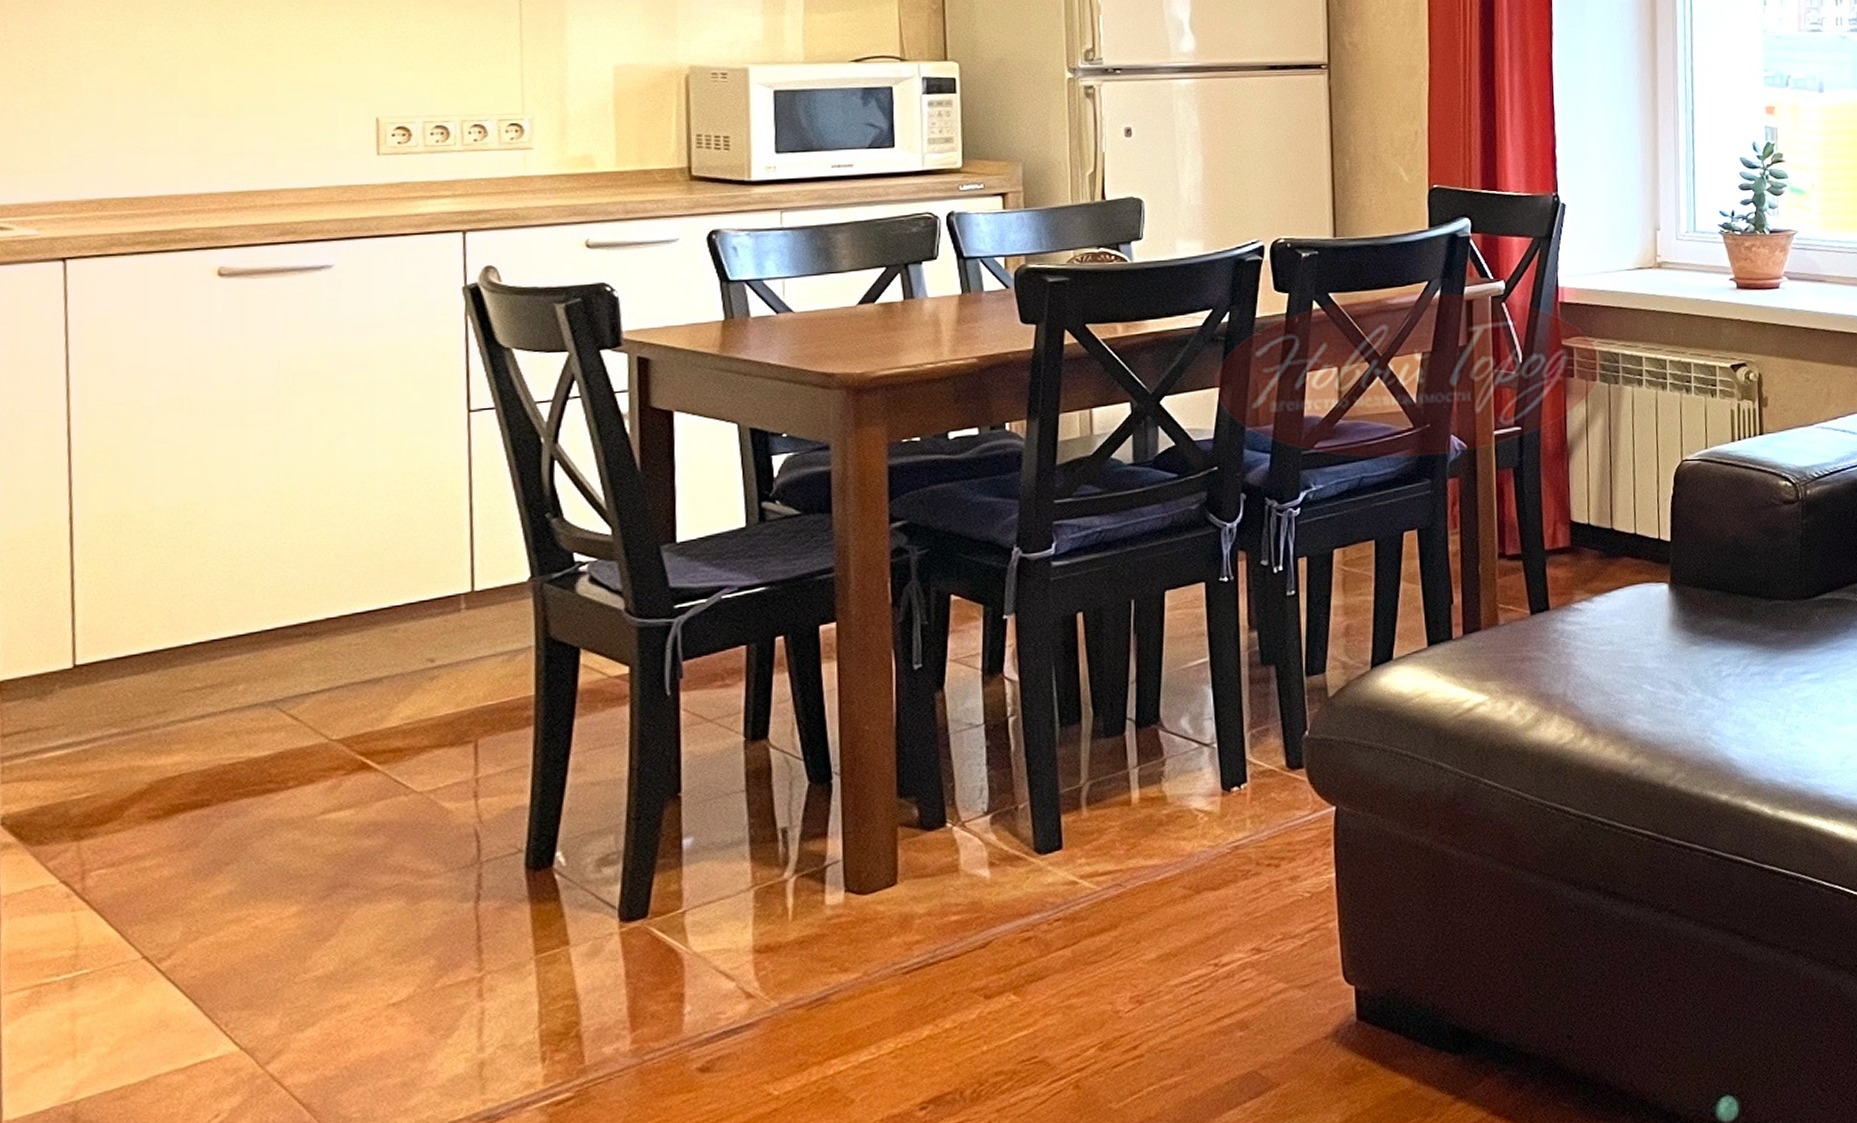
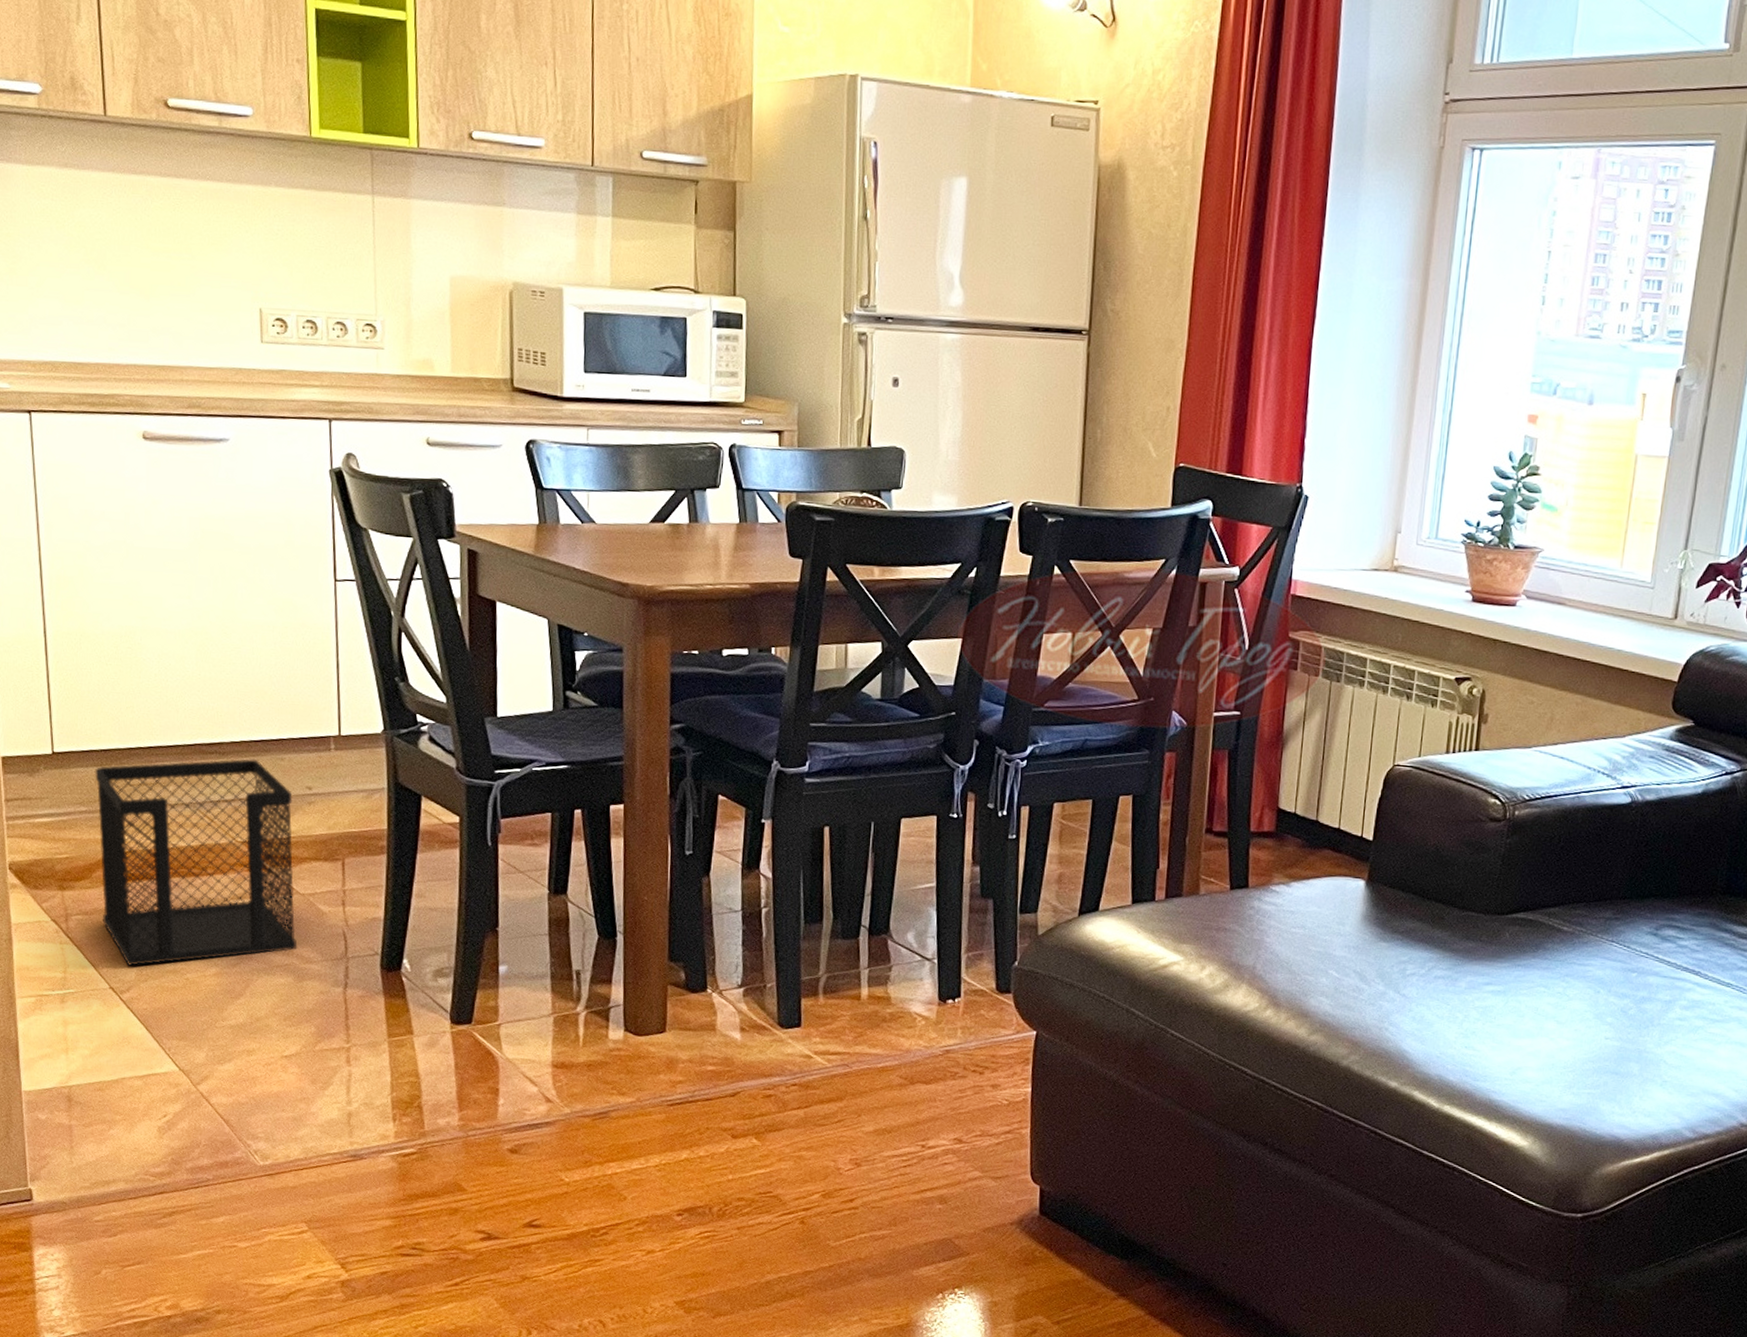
wastebasket: none [132,635,412,924] -> present [94,758,298,966]

